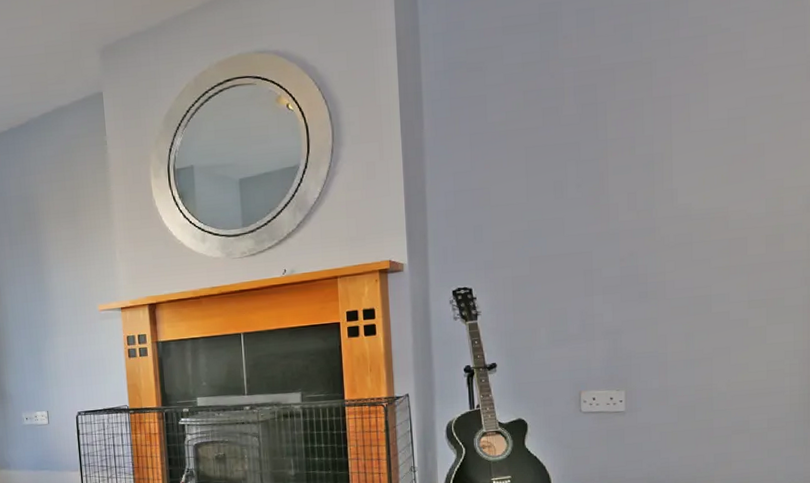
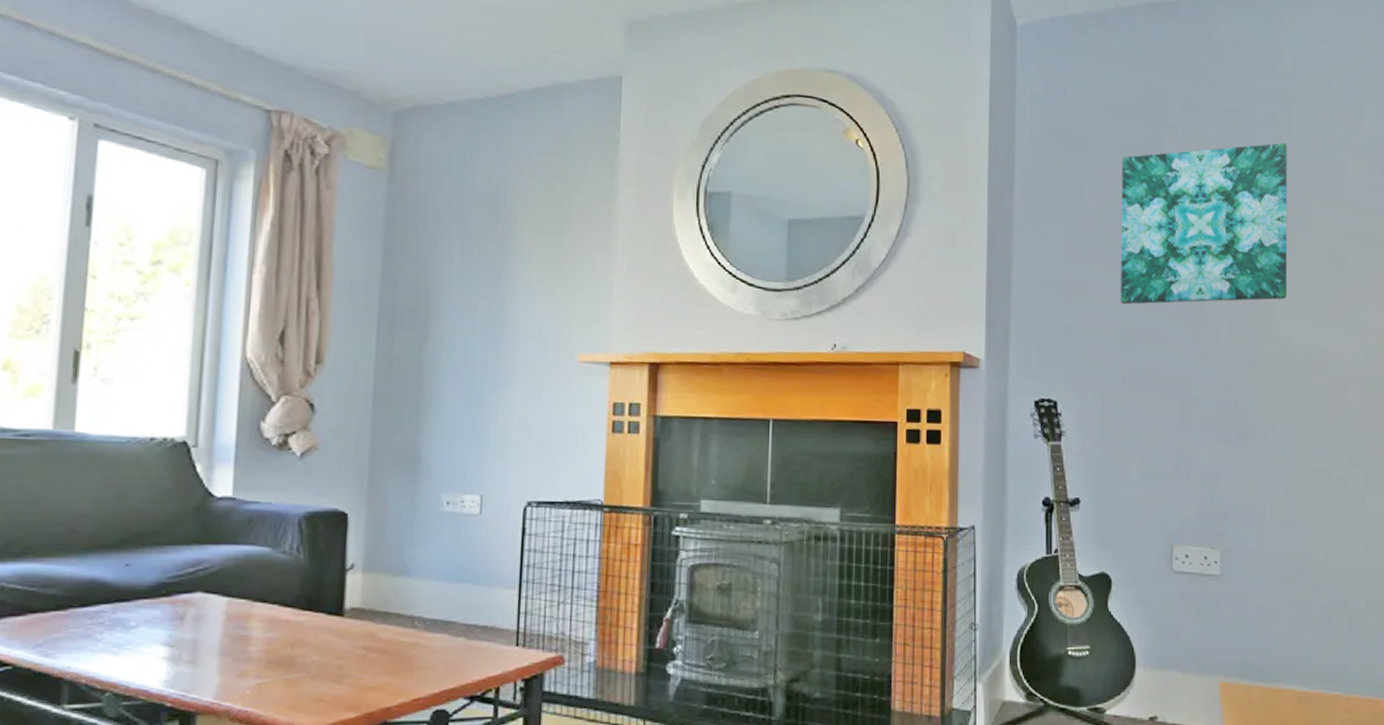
wall art: none [520,26,685,200] -> present [1121,143,1287,305]

